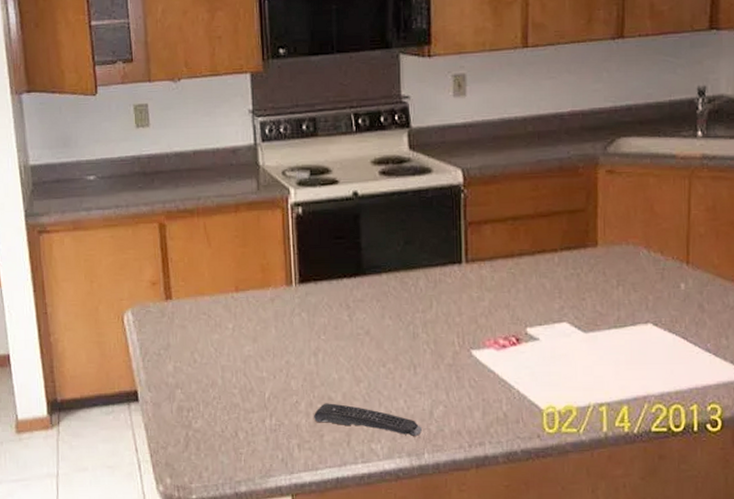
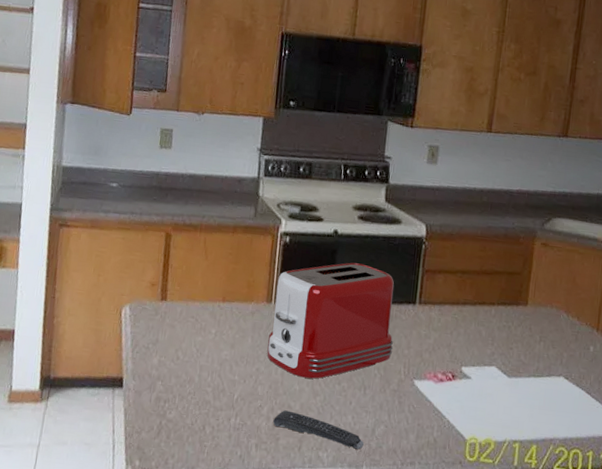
toaster: none [295,226,441,364] -> present [267,262,394,379]

